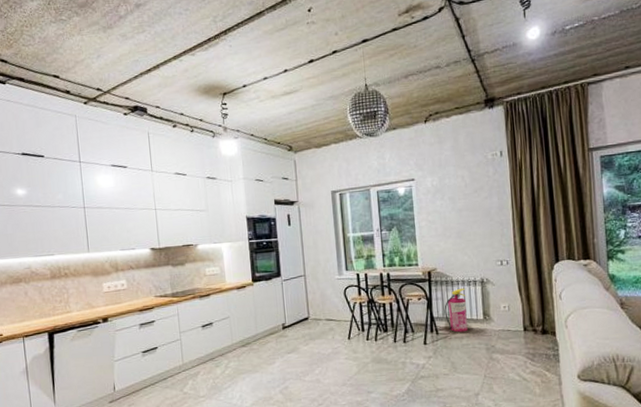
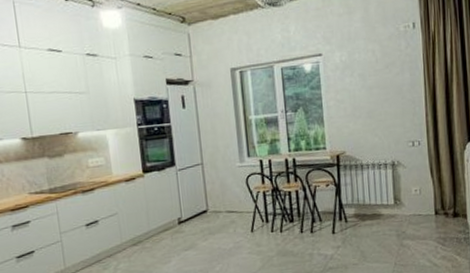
fire extinguisher: present [444,288,468,333] -> none [353,171,378,219]

